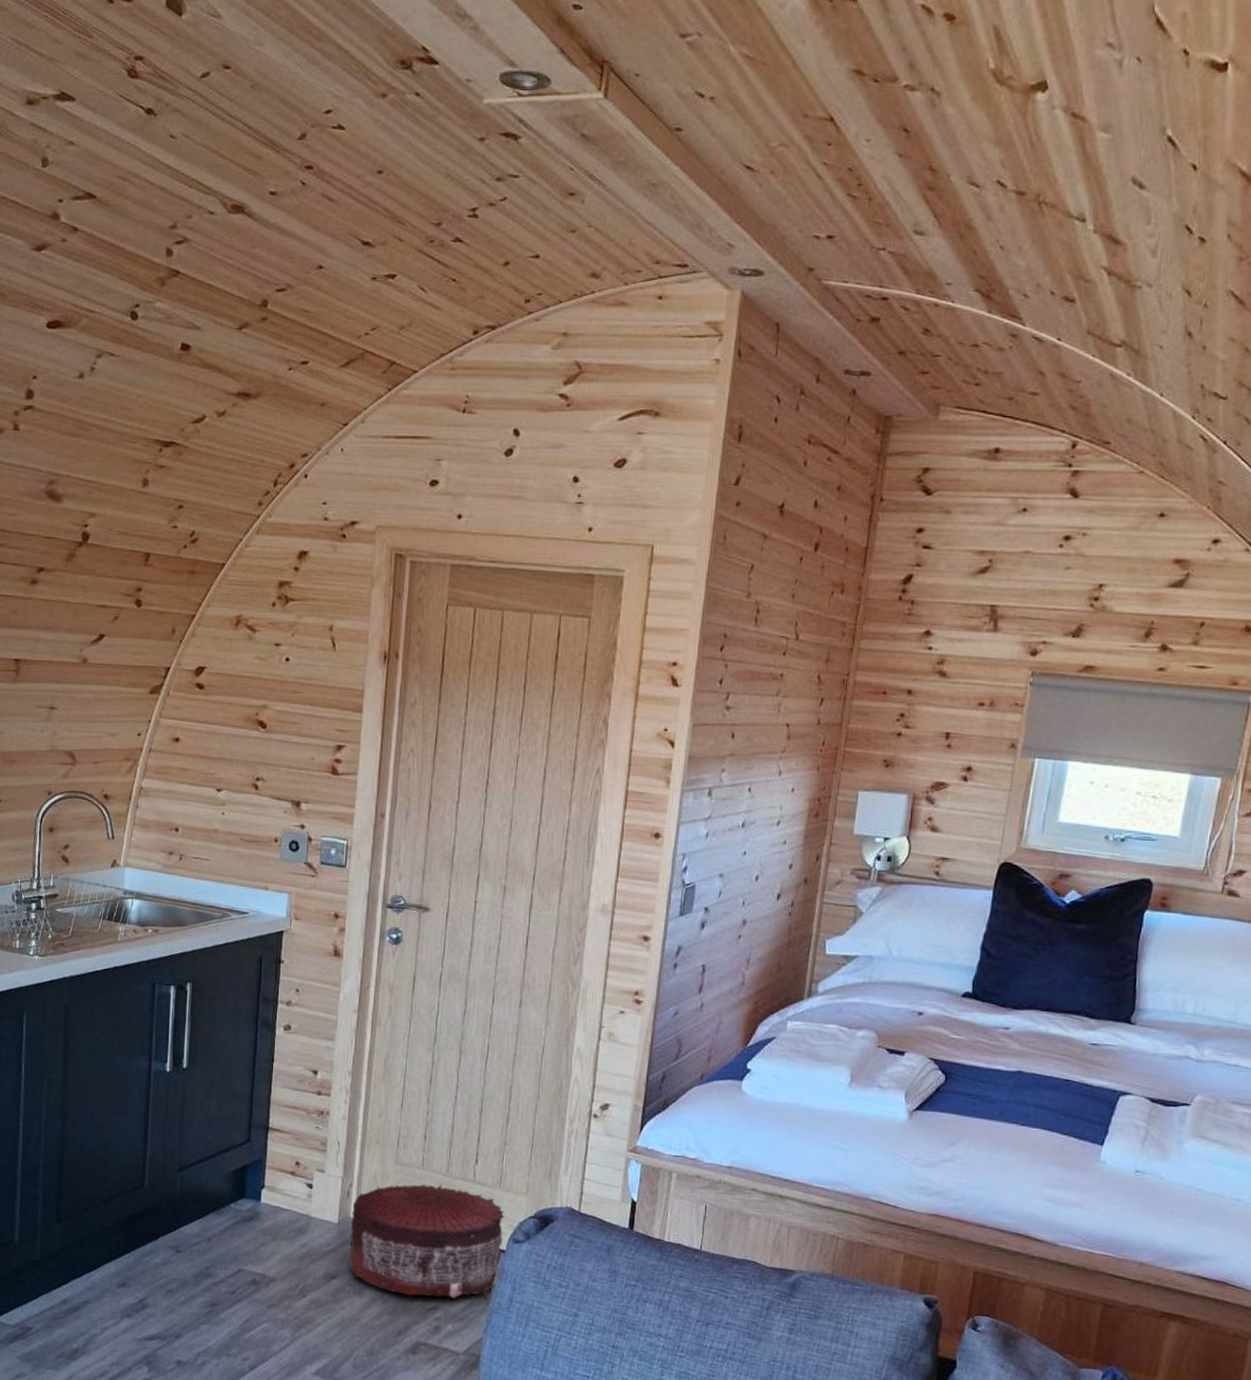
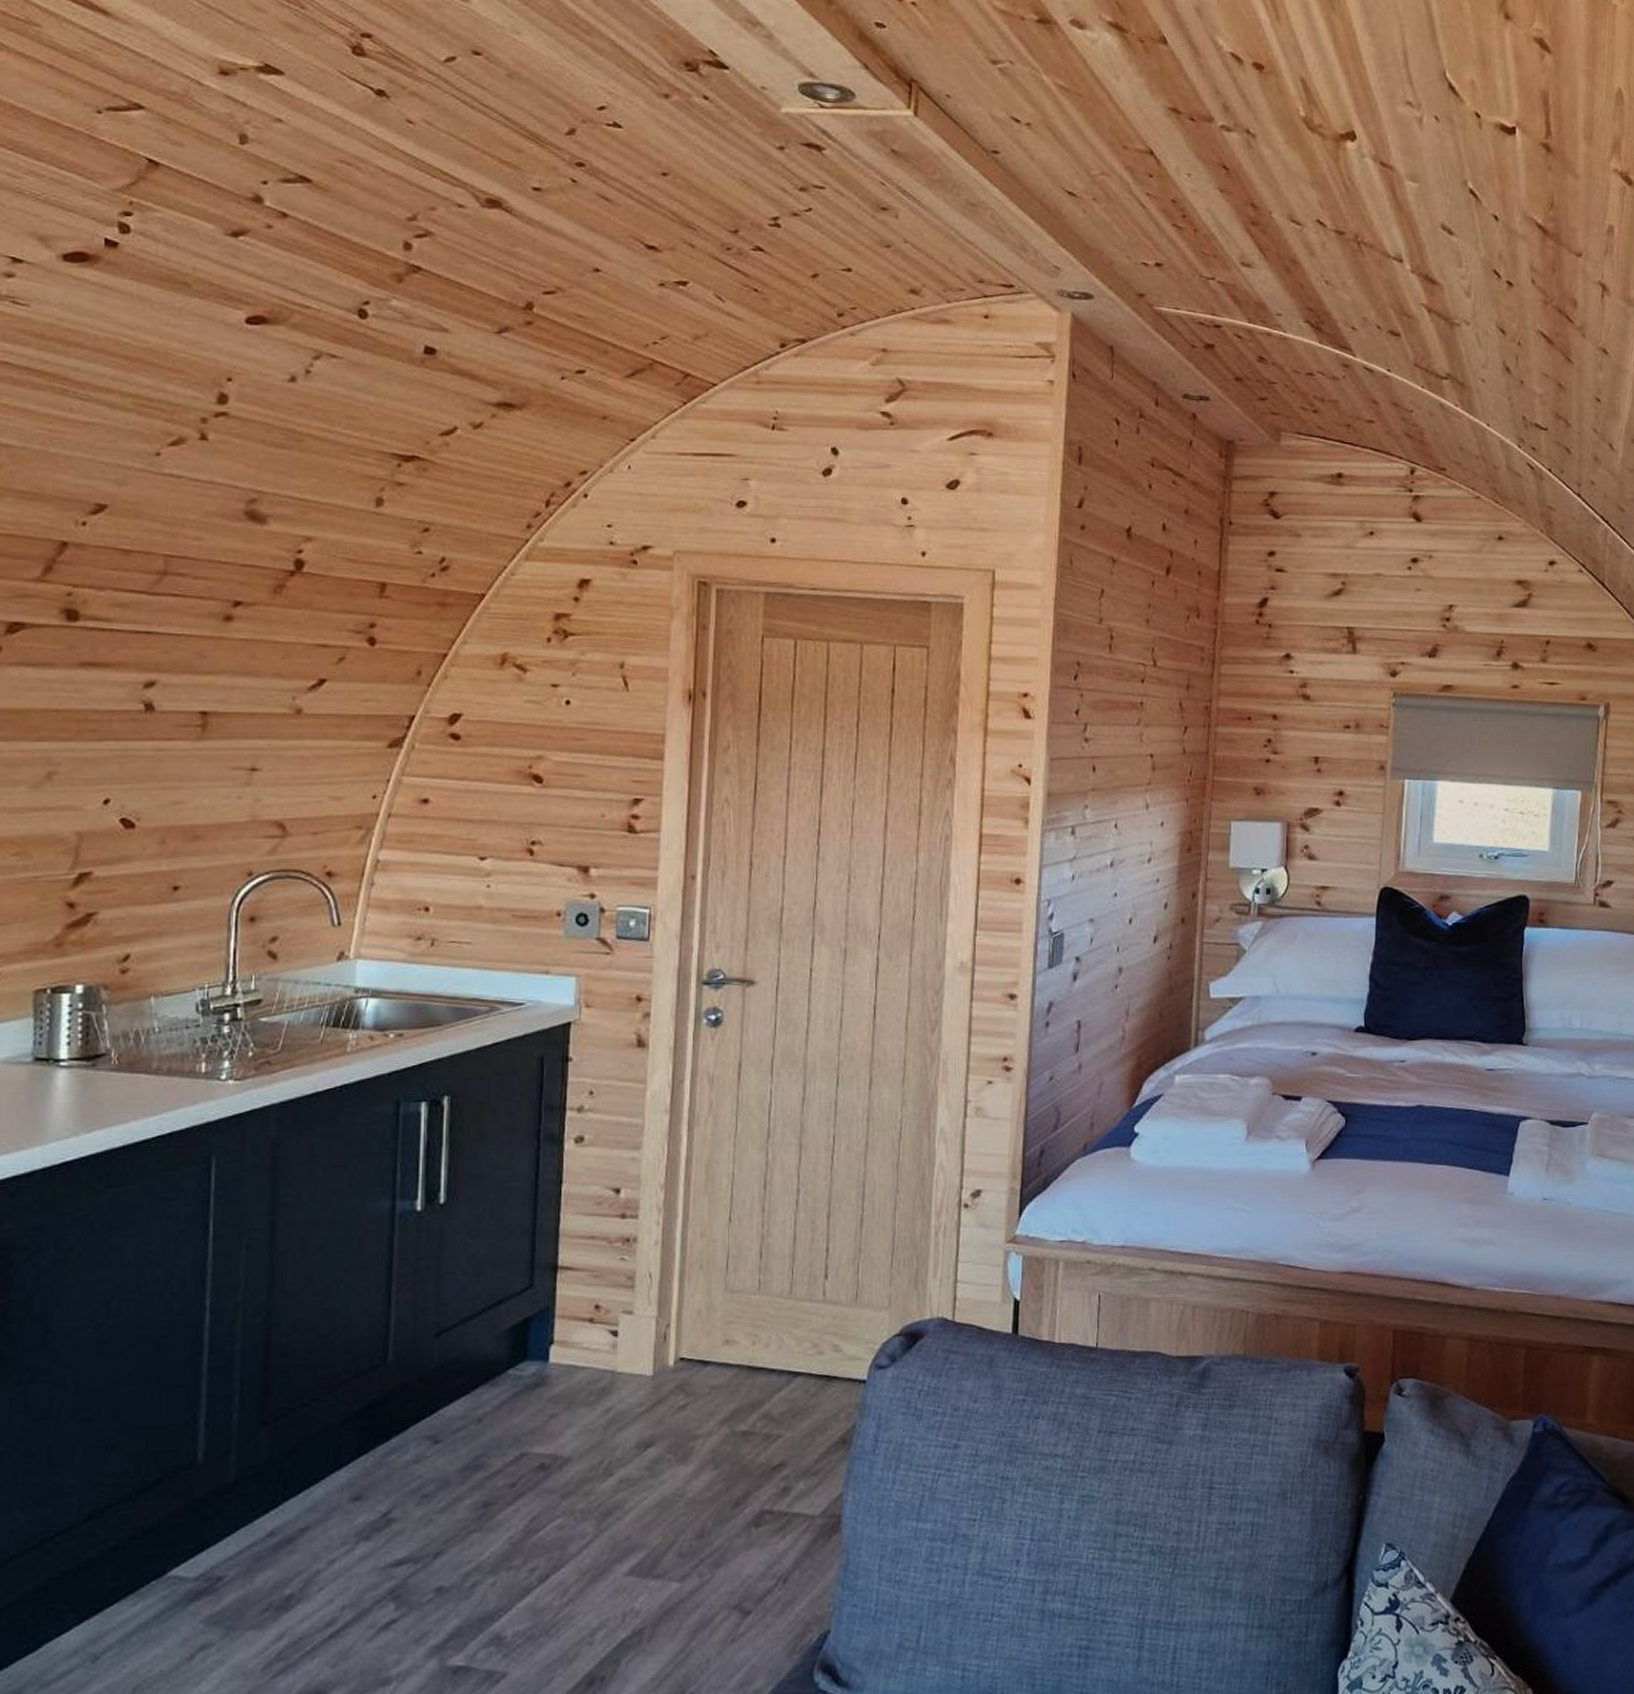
pouf: present [349,1184,505,1298] -> none [669,1309,864,1454]

